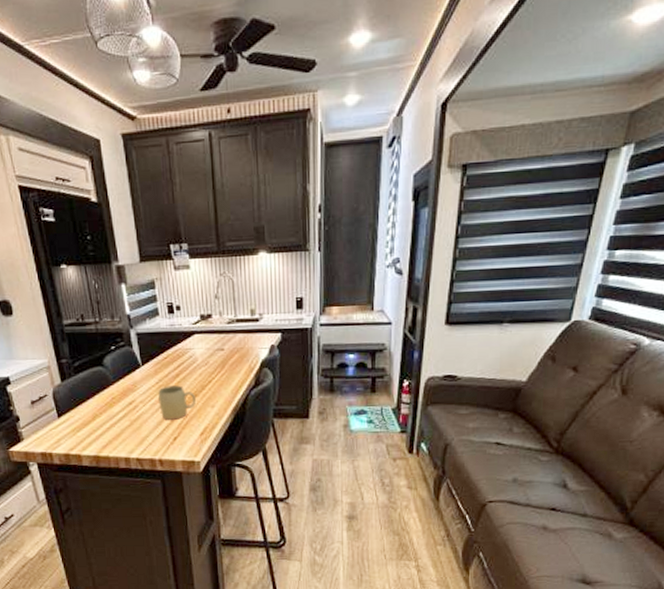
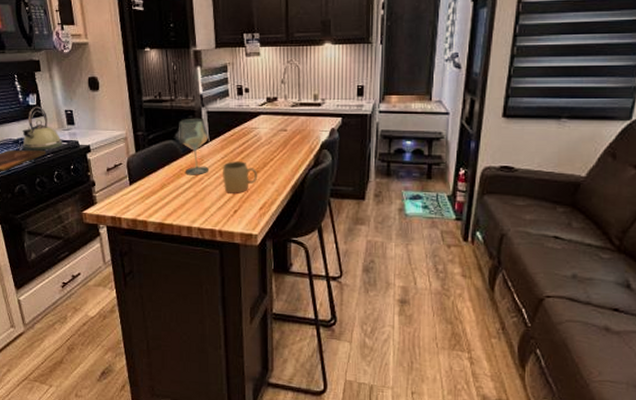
wine glass: none [106,340,143,403] -> present [178,118,209,175]

